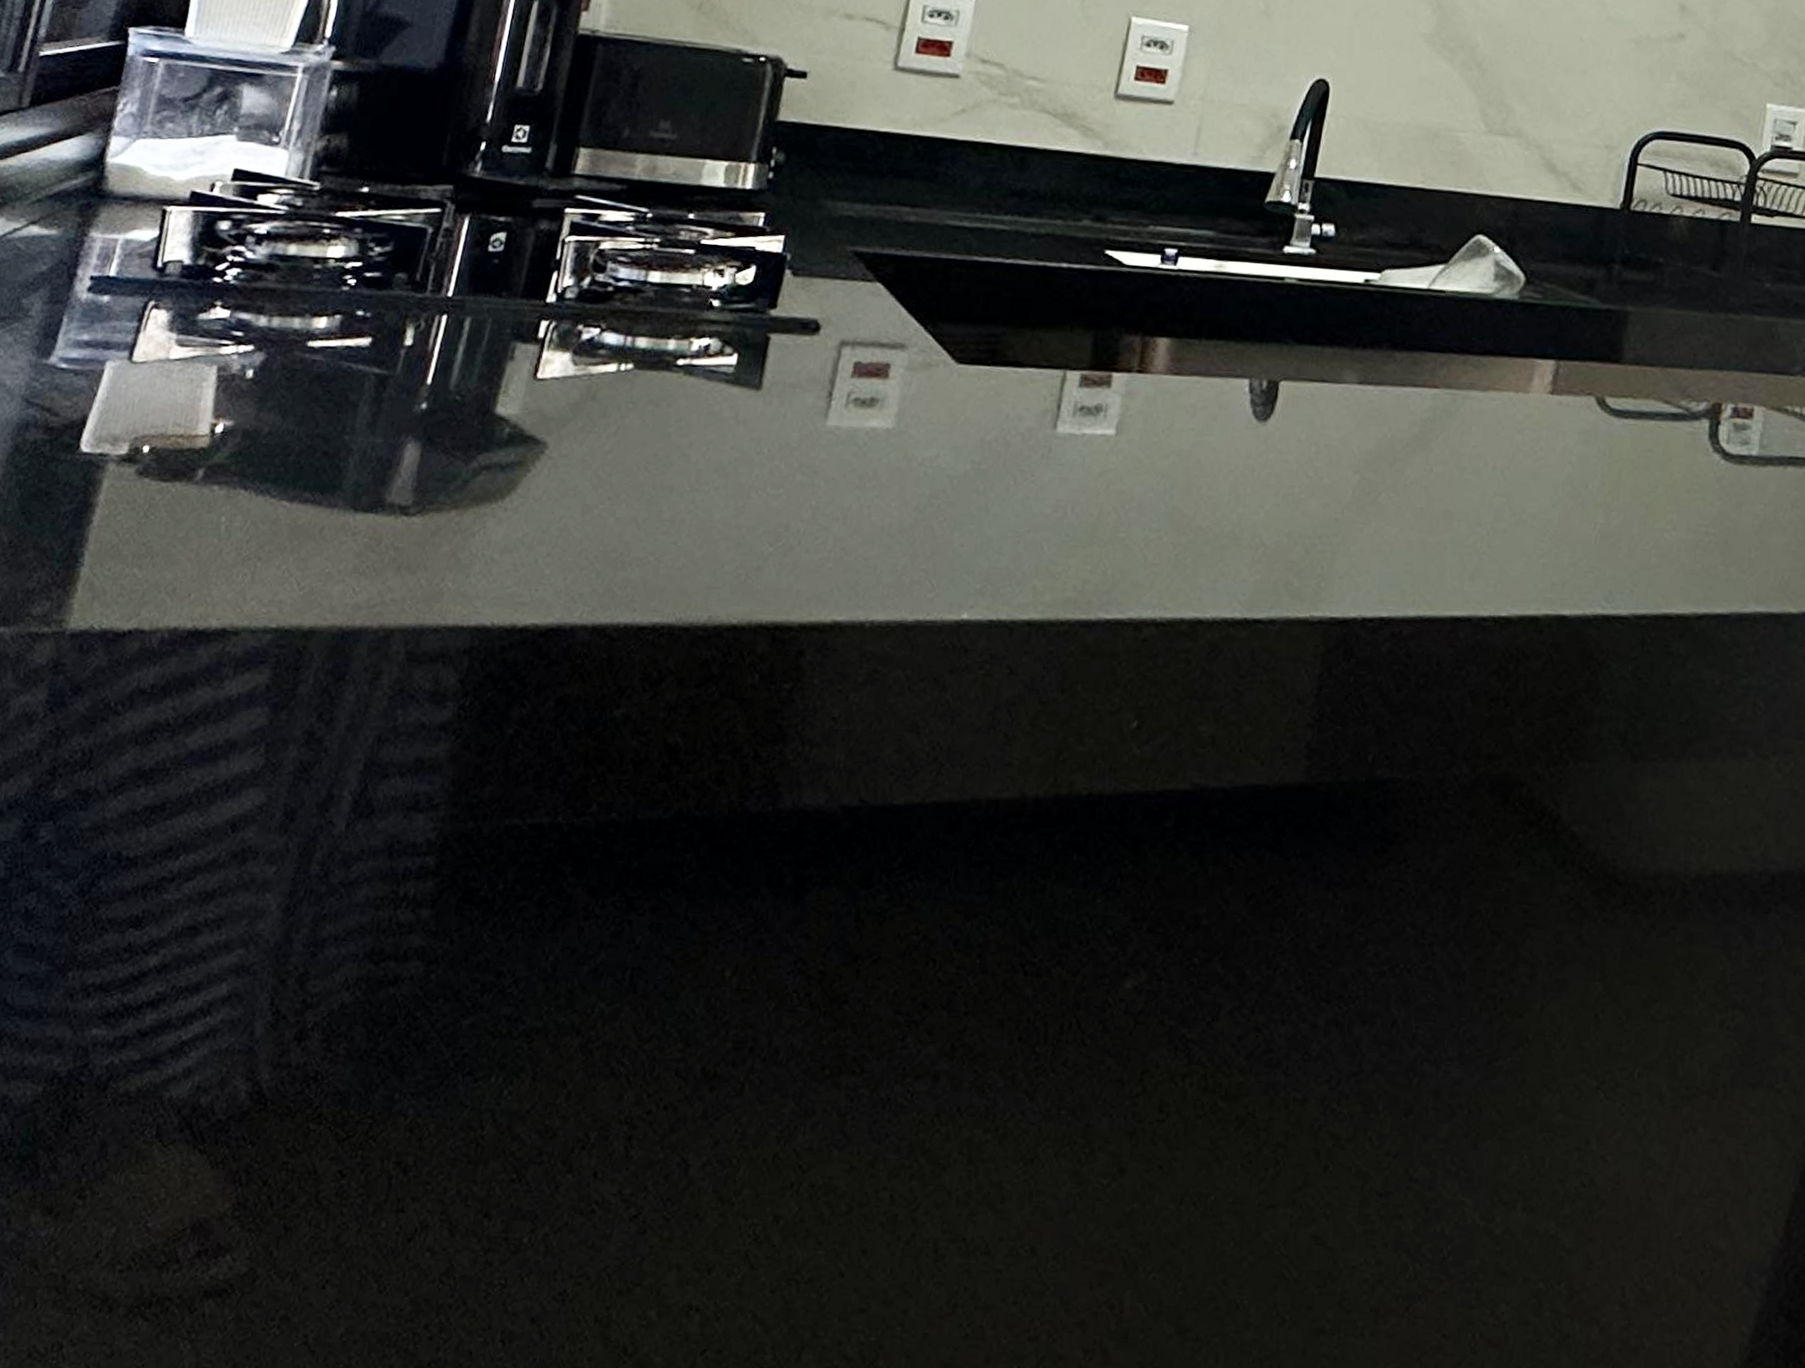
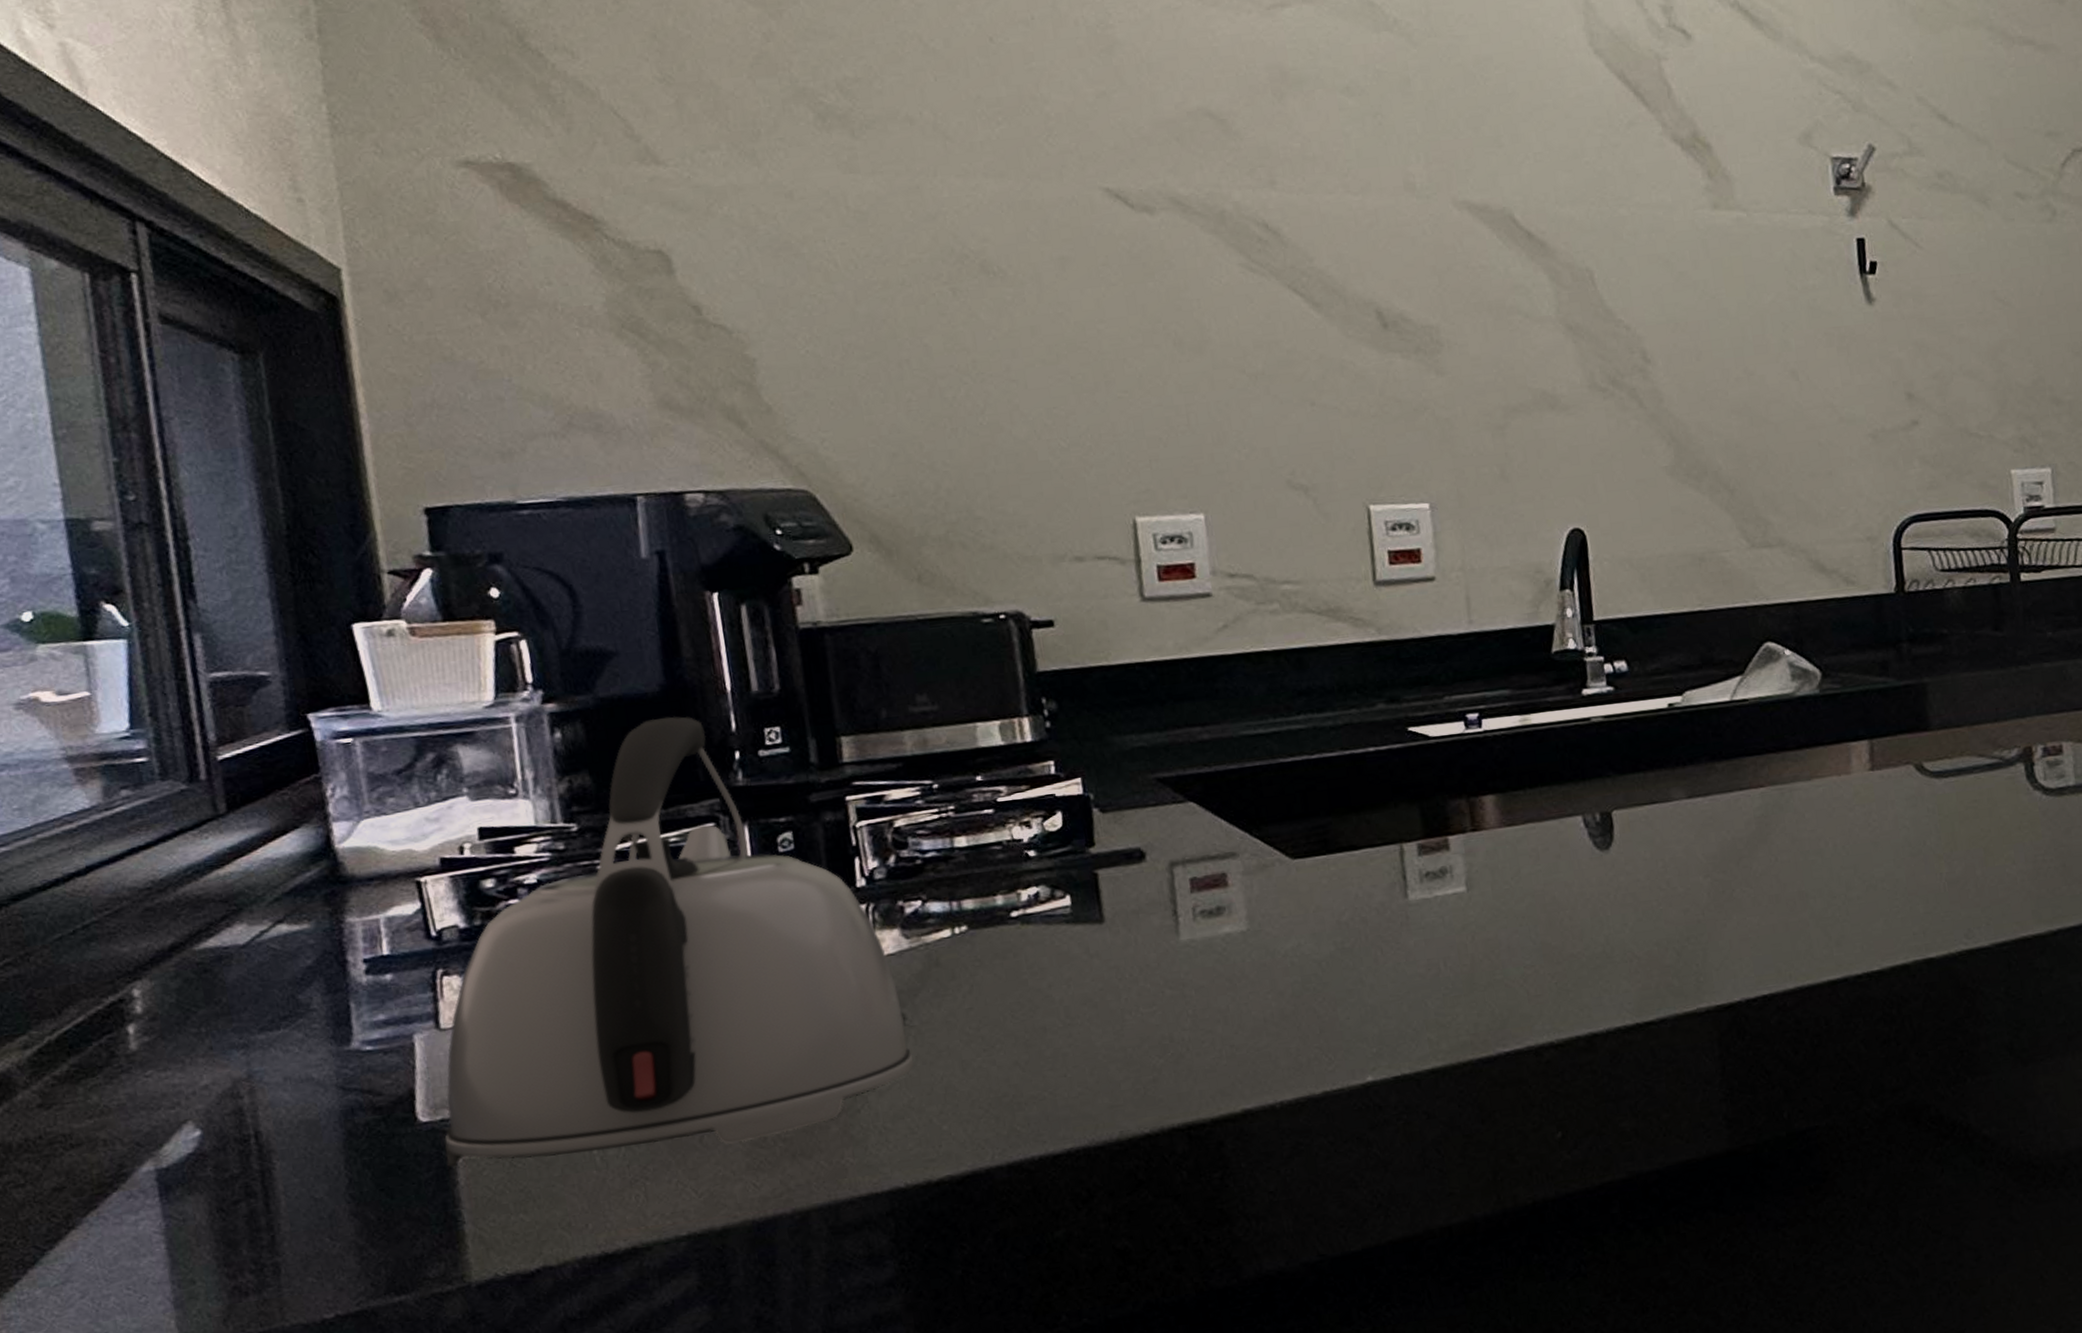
kettle: none [89,95,551,542] -> present [444,716,914,1168]

